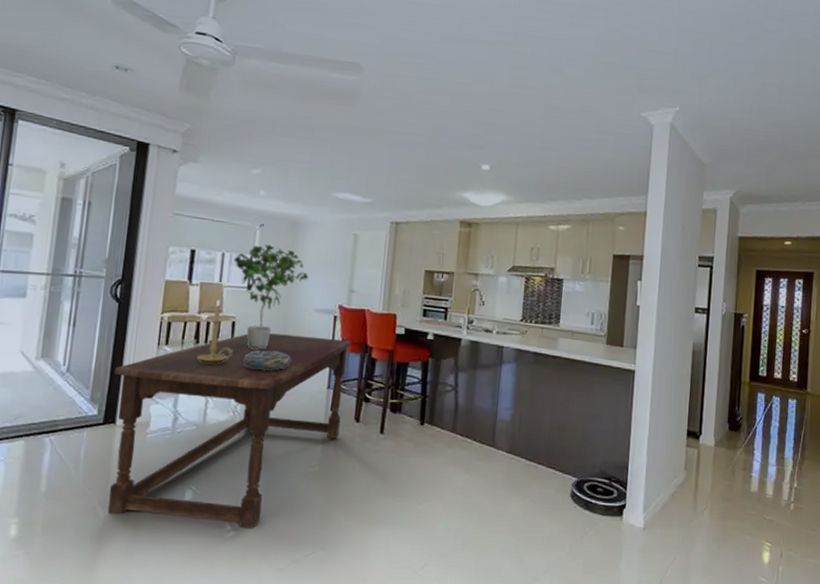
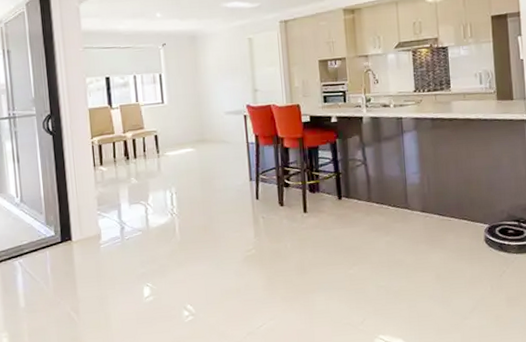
dining table: present [108,333,352,529] -> none [60,135,268,317]
candle holder: present [196,299,233,365] -> none [130,118,161,177]
potted plant: present [234,244,308,350] -> none [145,61,214,157]
decorative bowl: present [243,350,291,371] -> none [171,155,213,175]

